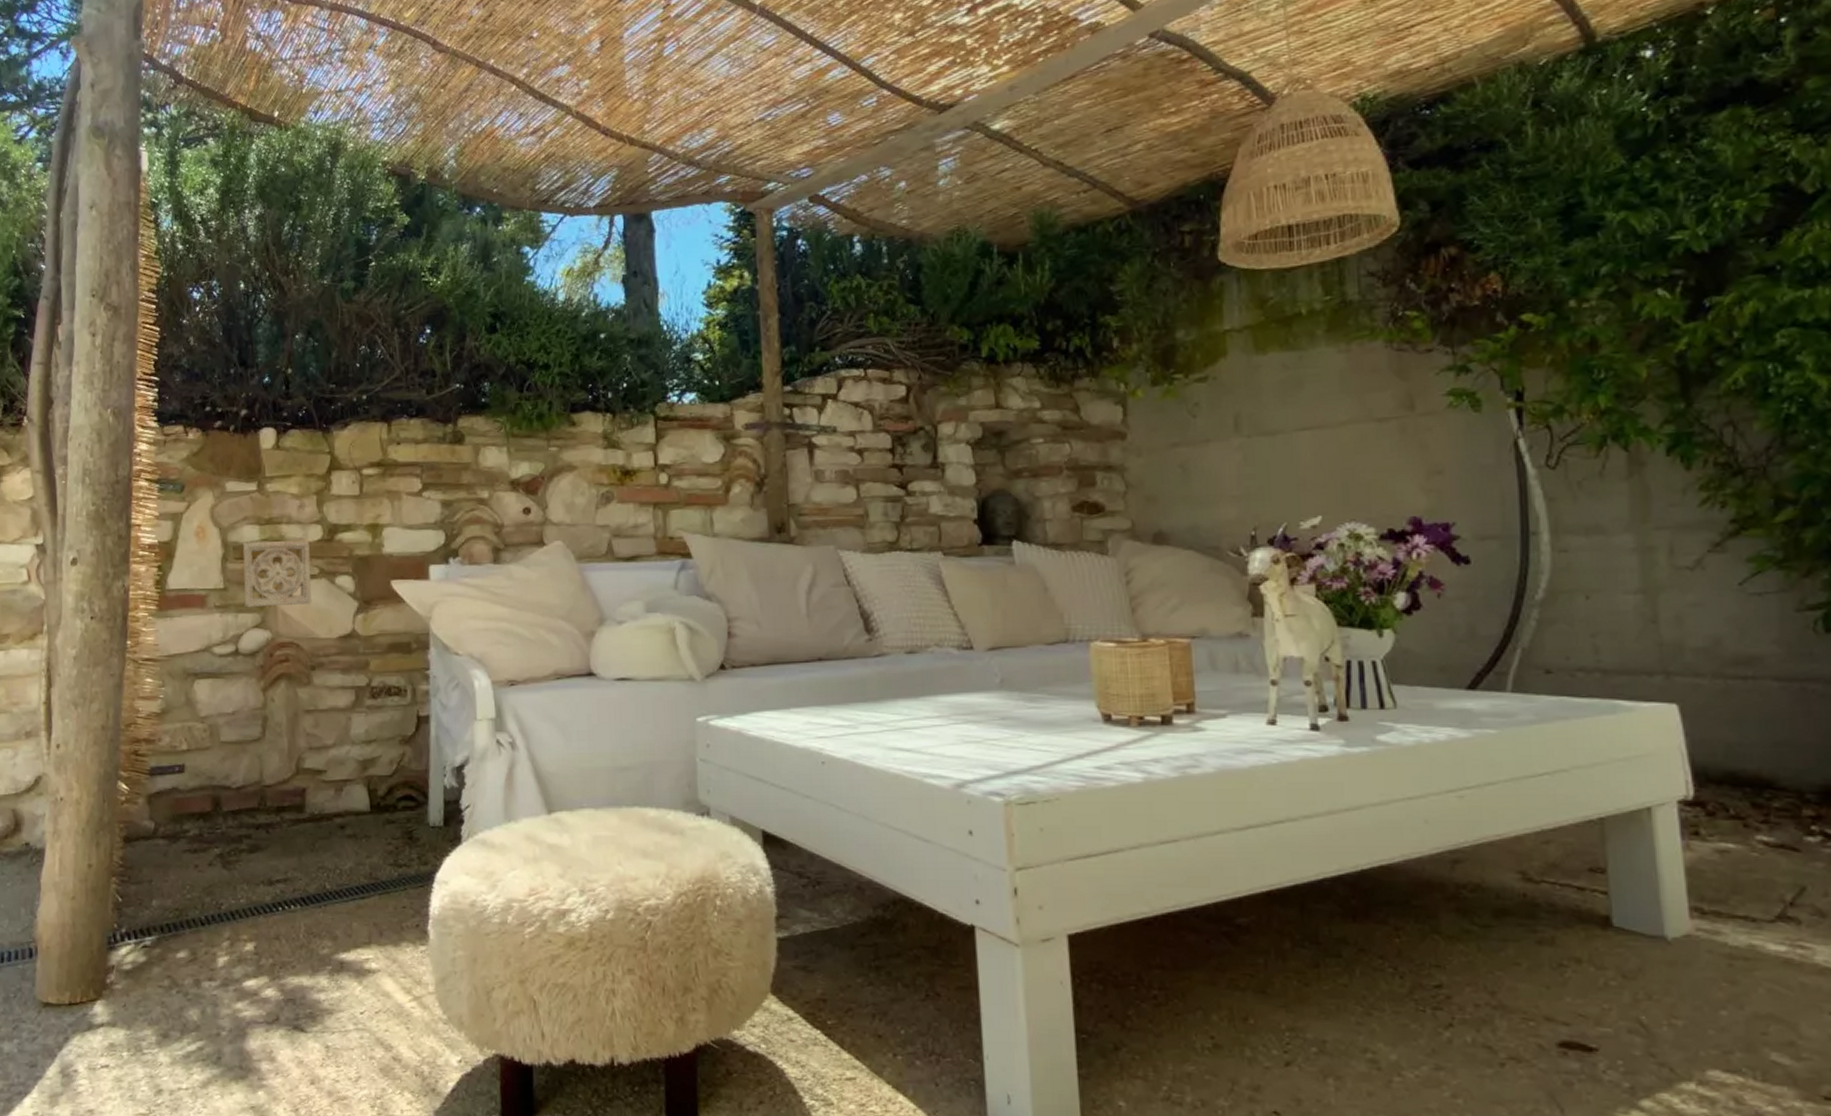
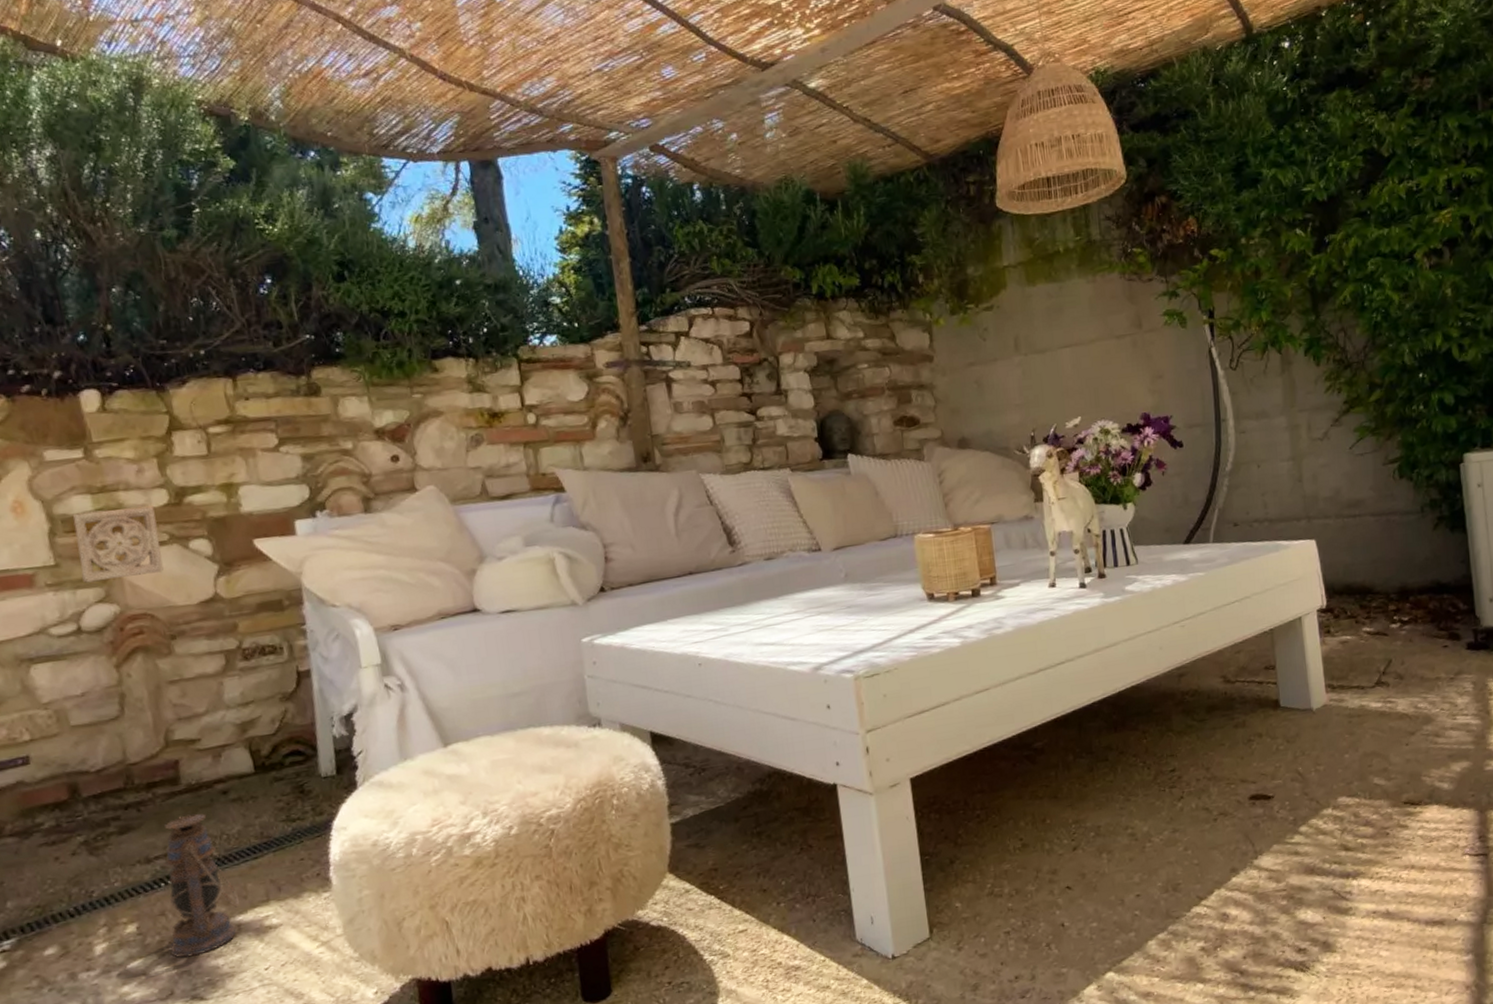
lantern: none [280,843,345,986] -> present [164,814,240,958]

